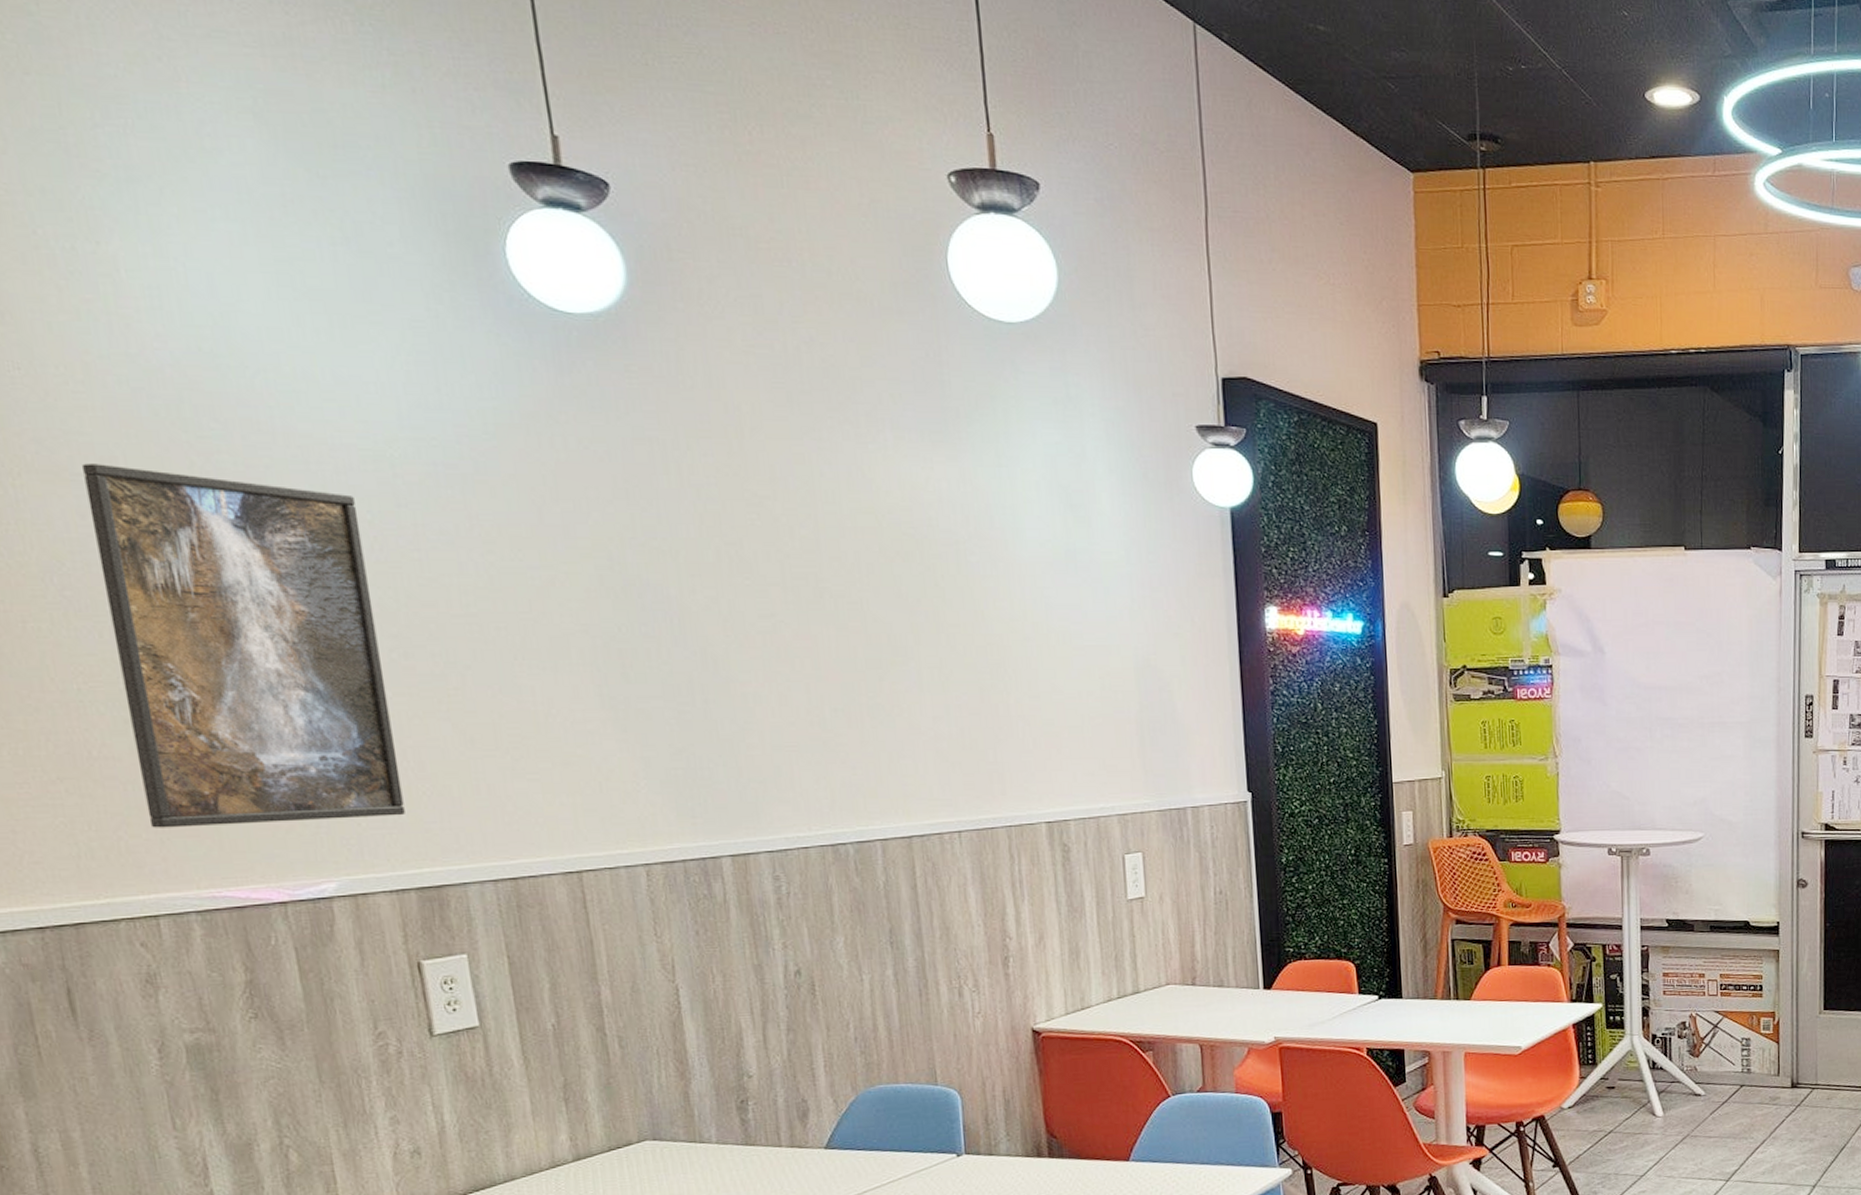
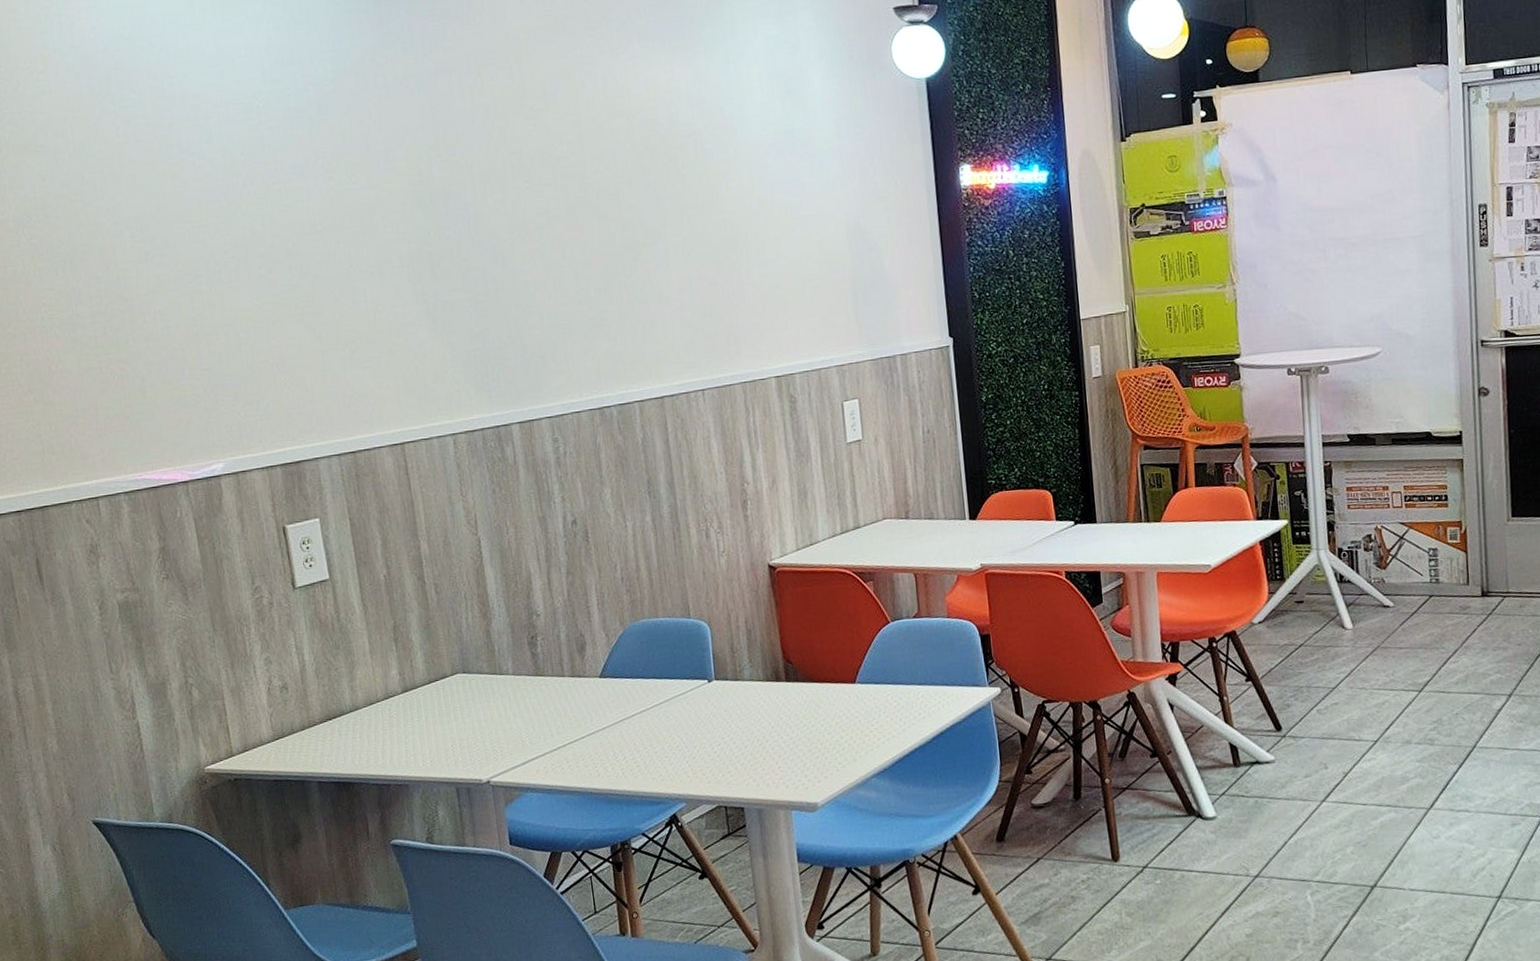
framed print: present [82,463,405,828] -> none [43,135,272,426]

